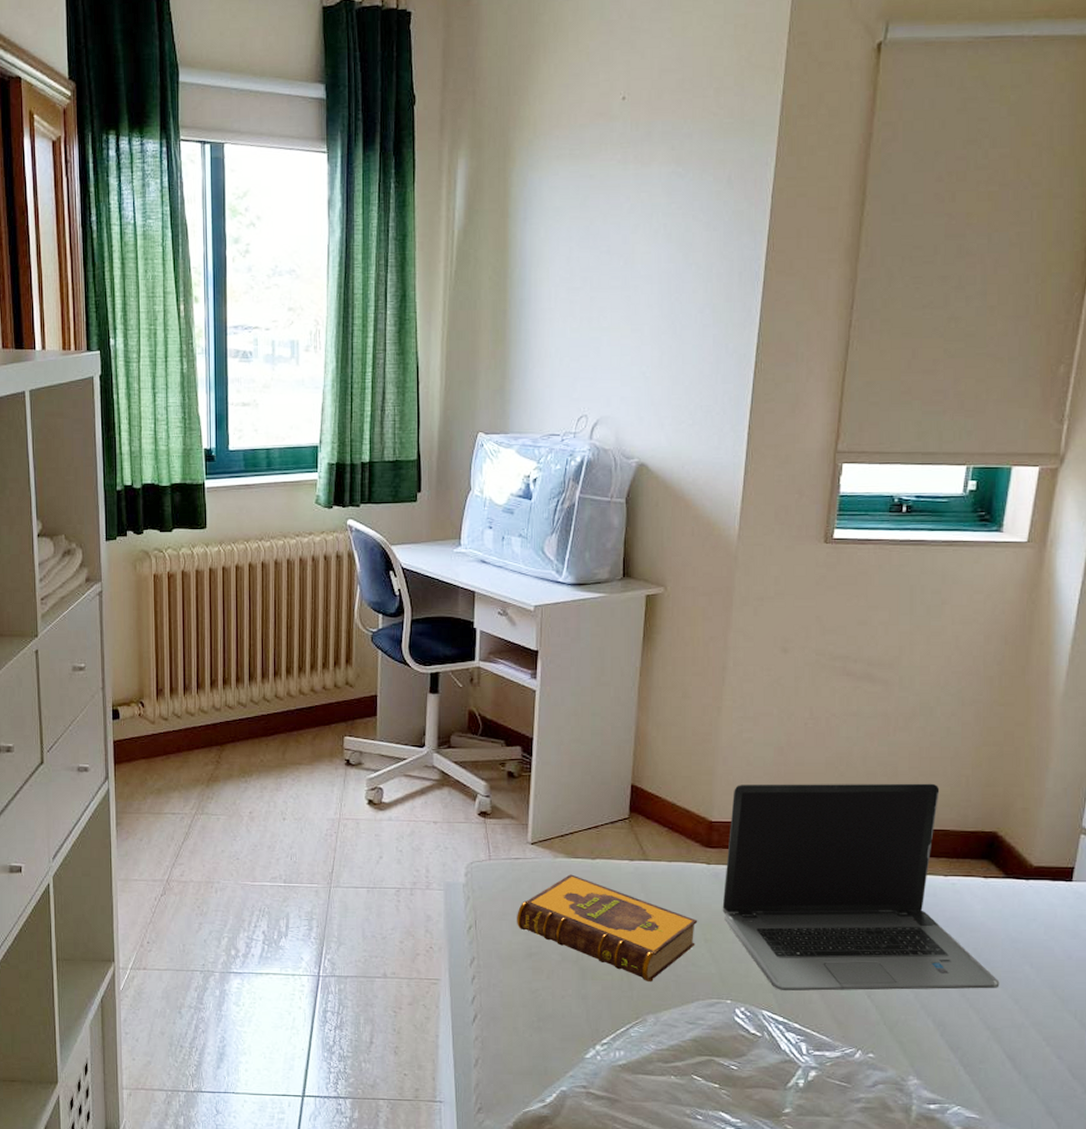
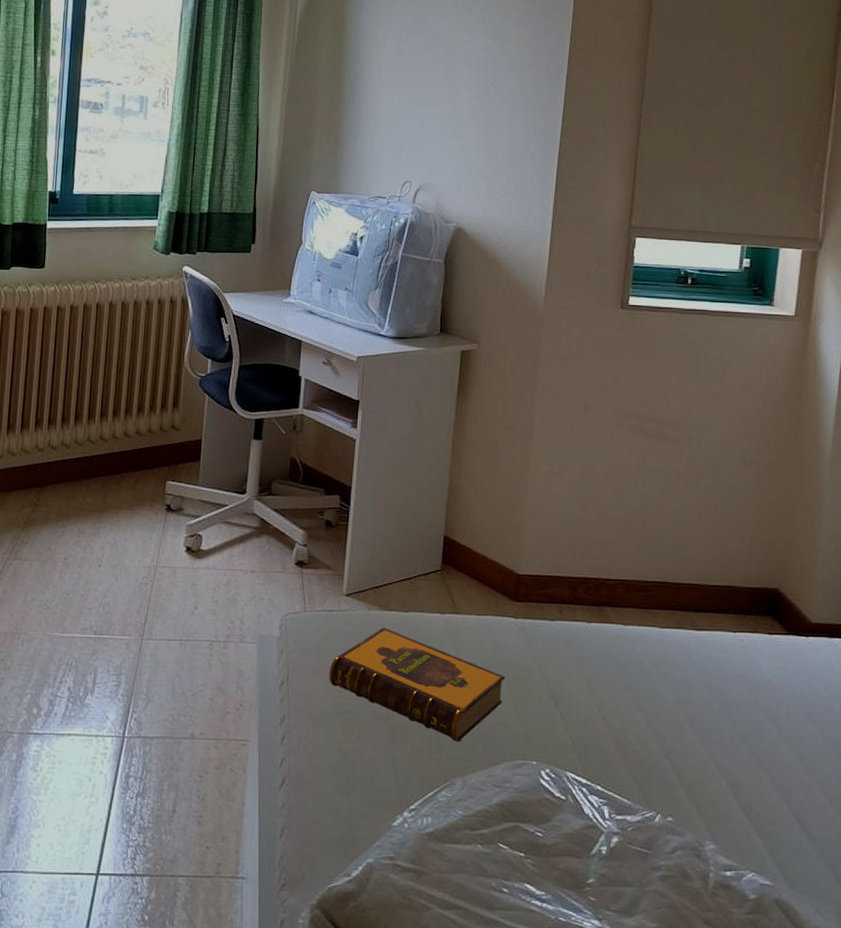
laptop computer: present [722,783,1000,992] -> none [528,537,786,752]

